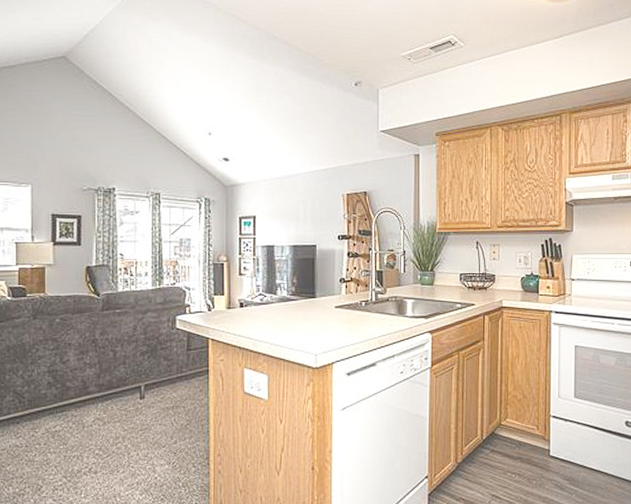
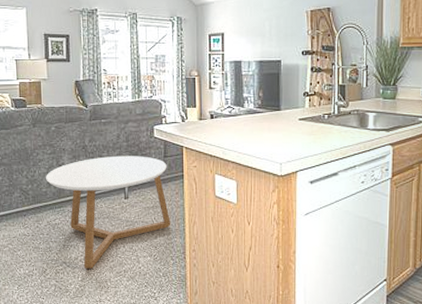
coffee table: none [46,350,193,483] -> present [46,156,170,269]

